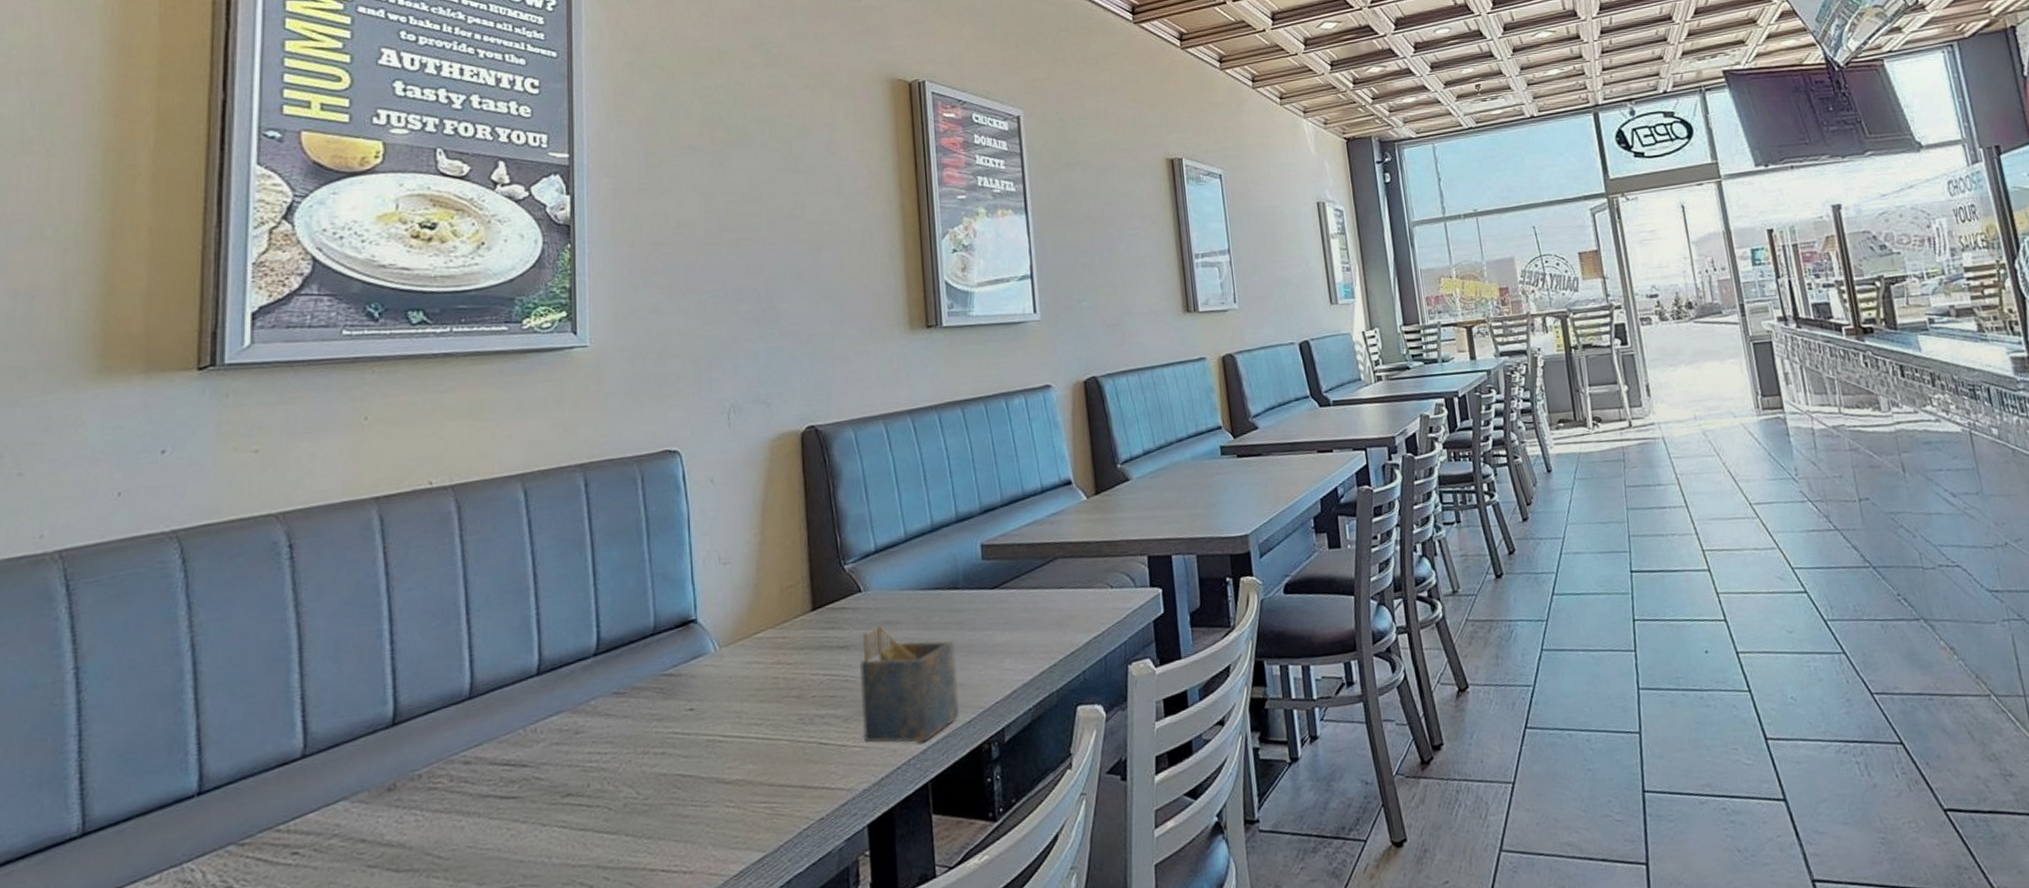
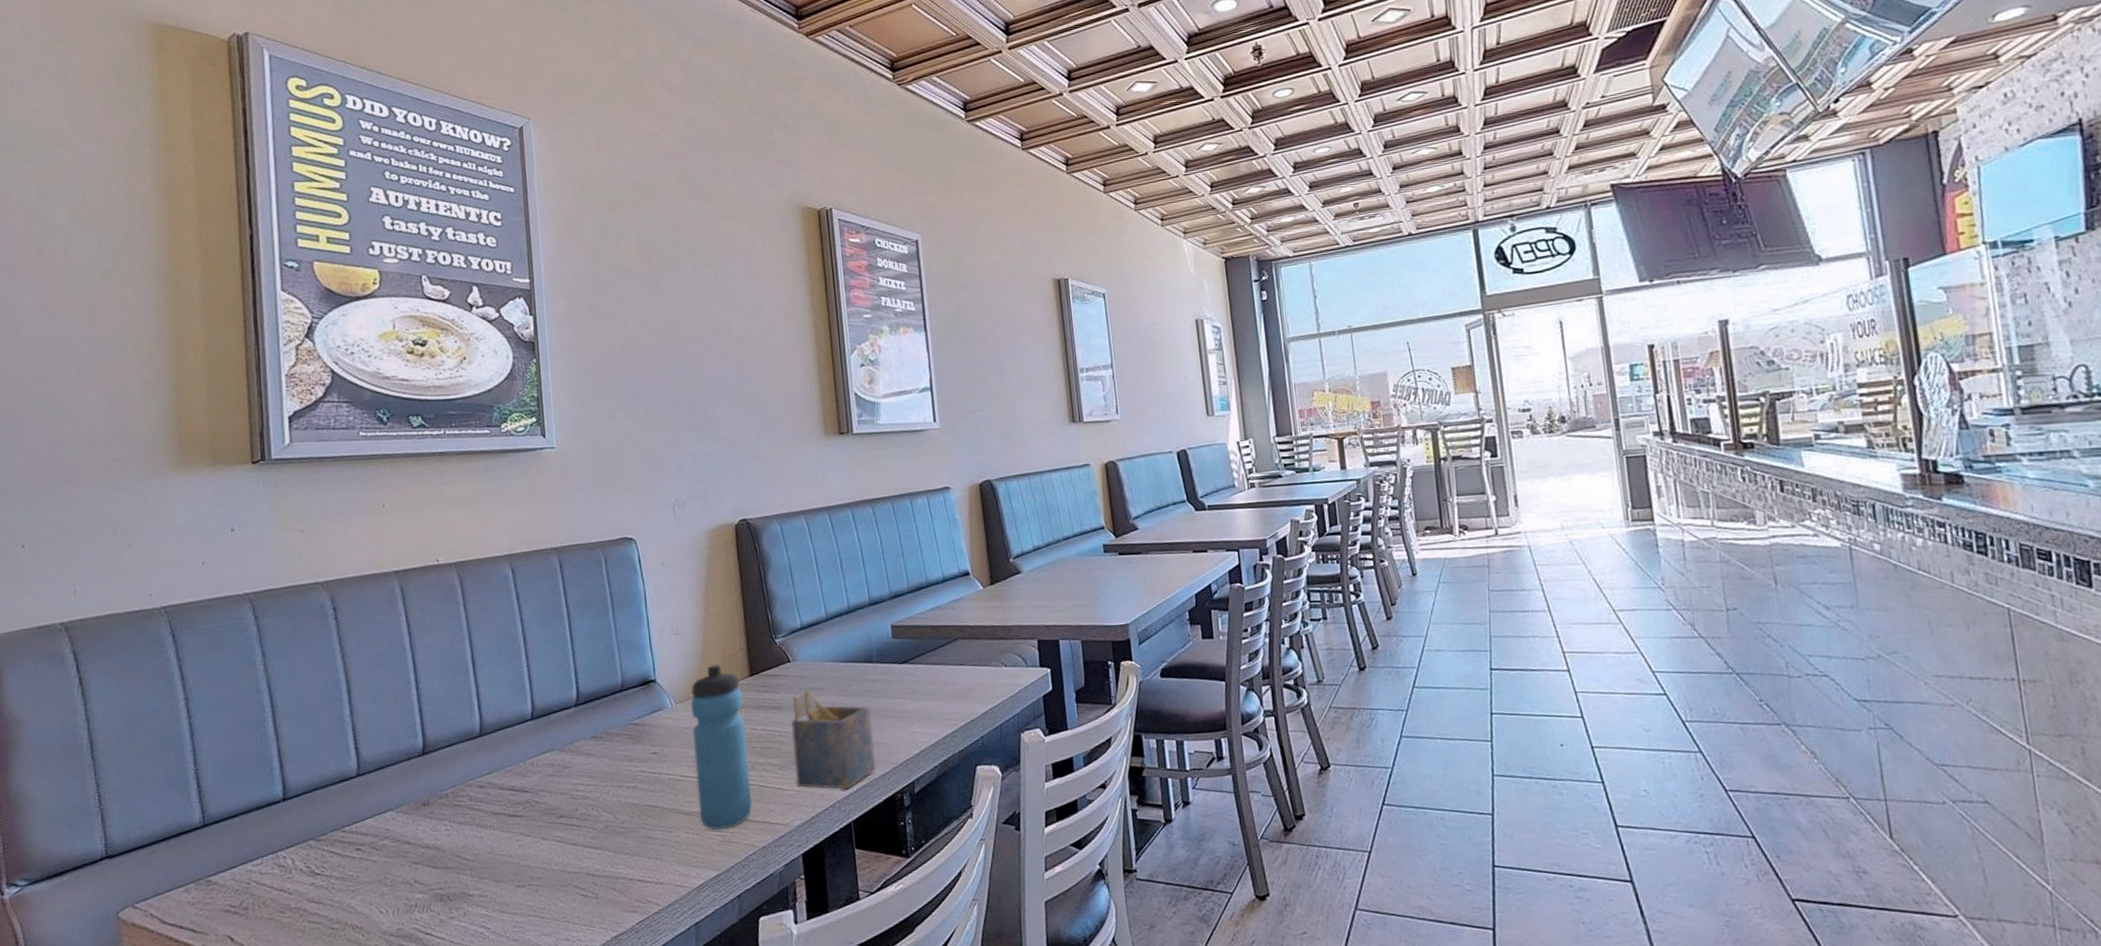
water bottle: none [738,598,809,802] -> present [690,664,752,831]

